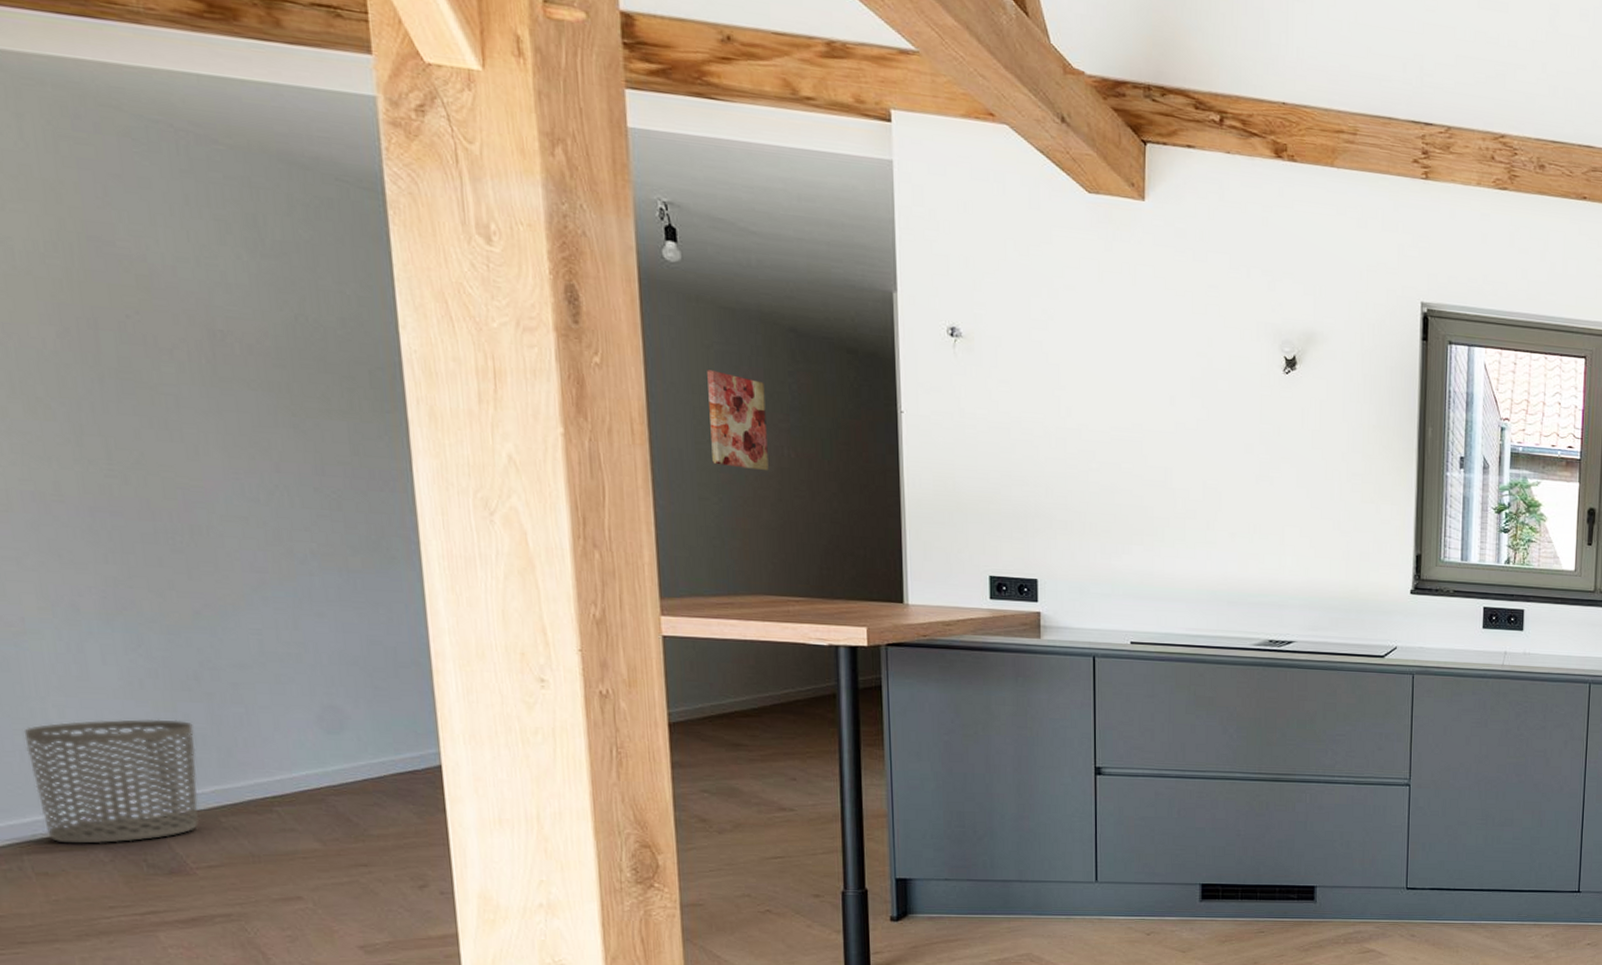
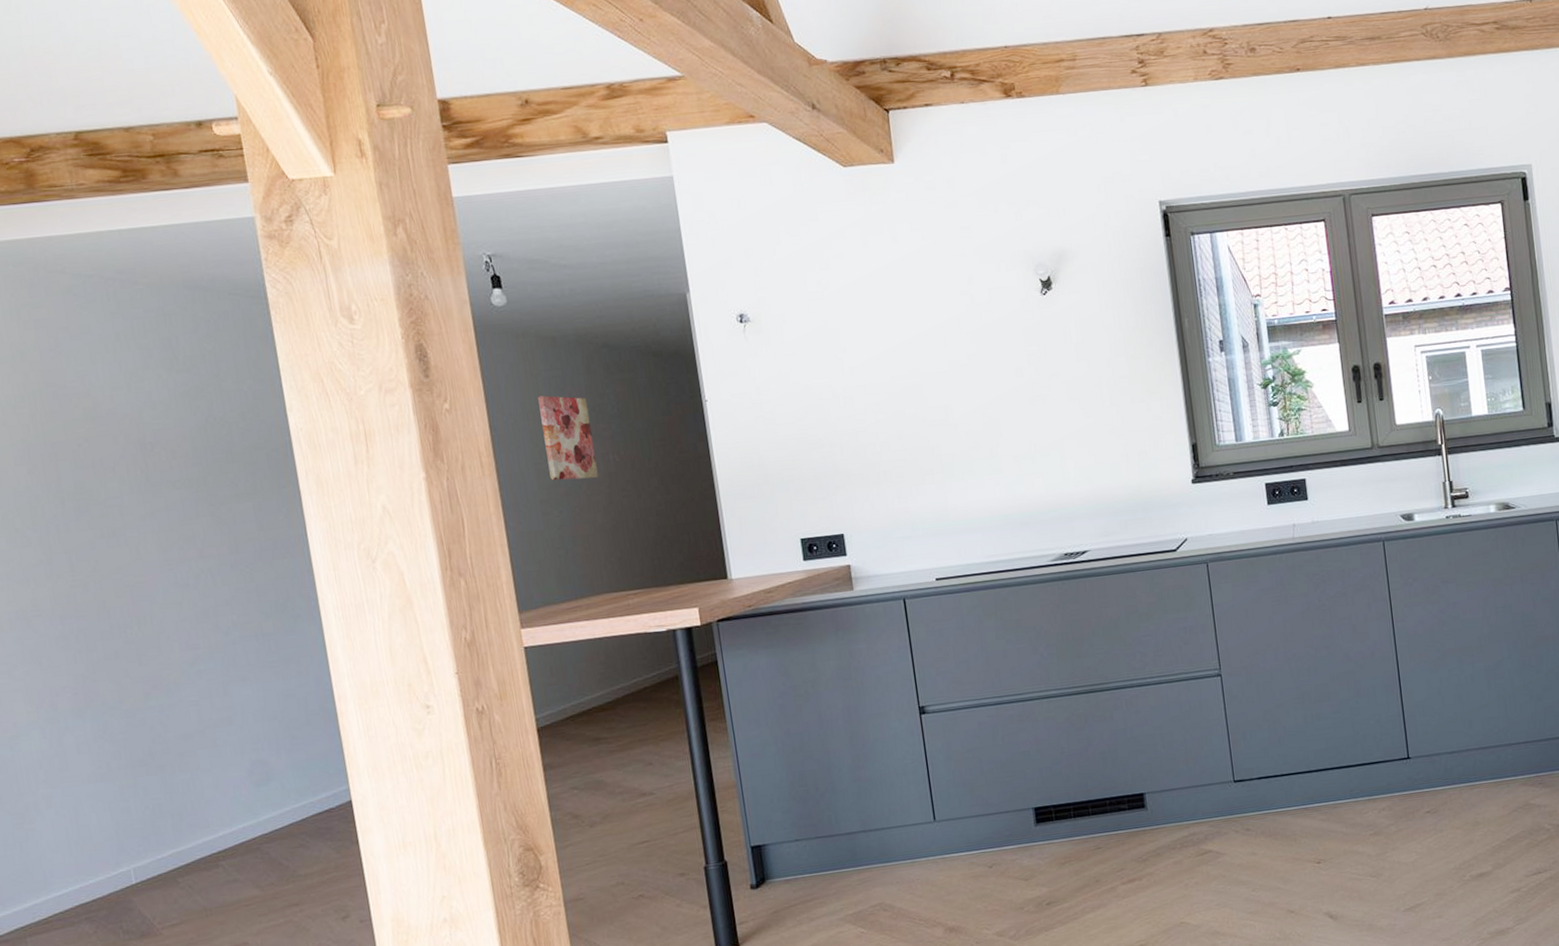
waste bin: present [23,719,199,844] -> none [21,794,161,922]

